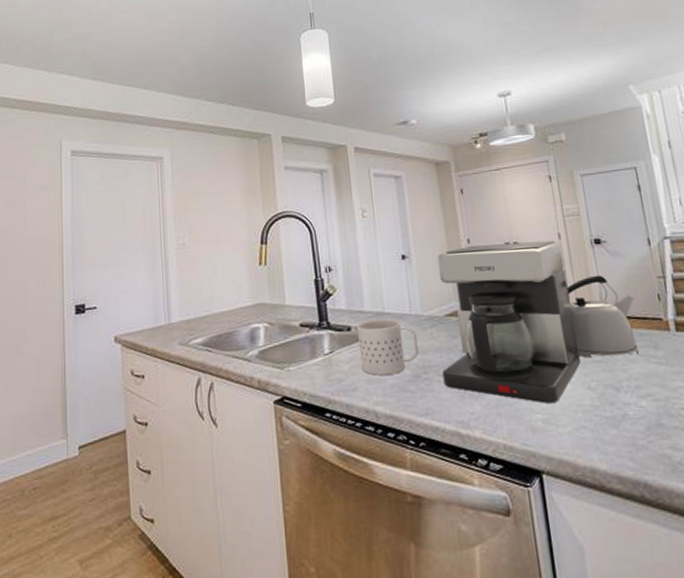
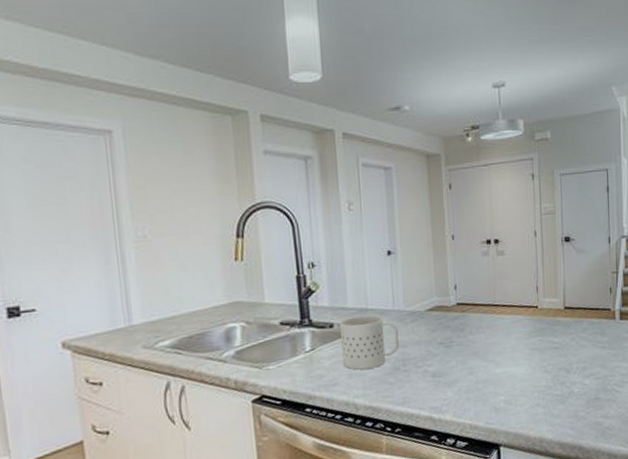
coffee maker: present [436,240,582,403] -> none [420,237,542,387]
kettle: present [566,275,640,358] -> none [536,270,591,346]

